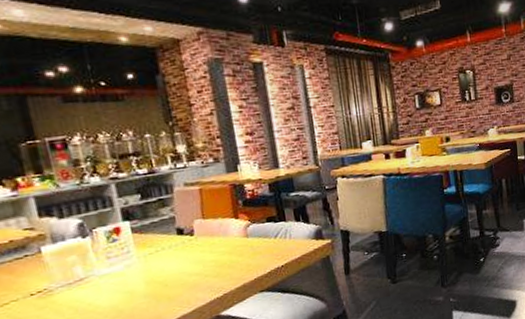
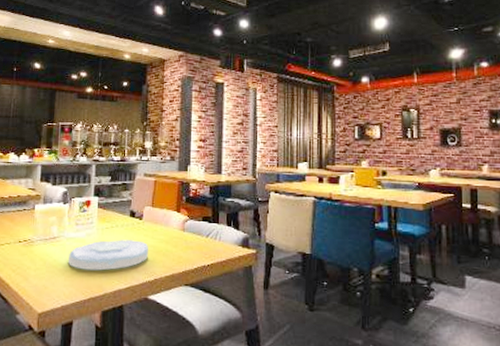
plate: none [107,259,211,306] -> present [69,240,148,271]

